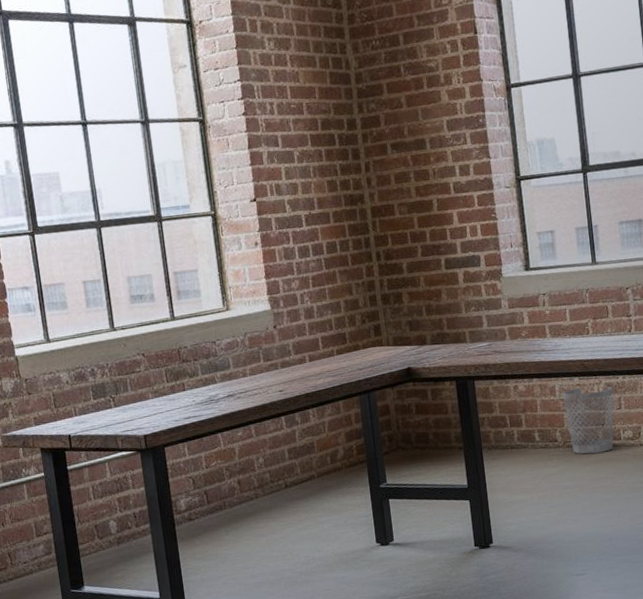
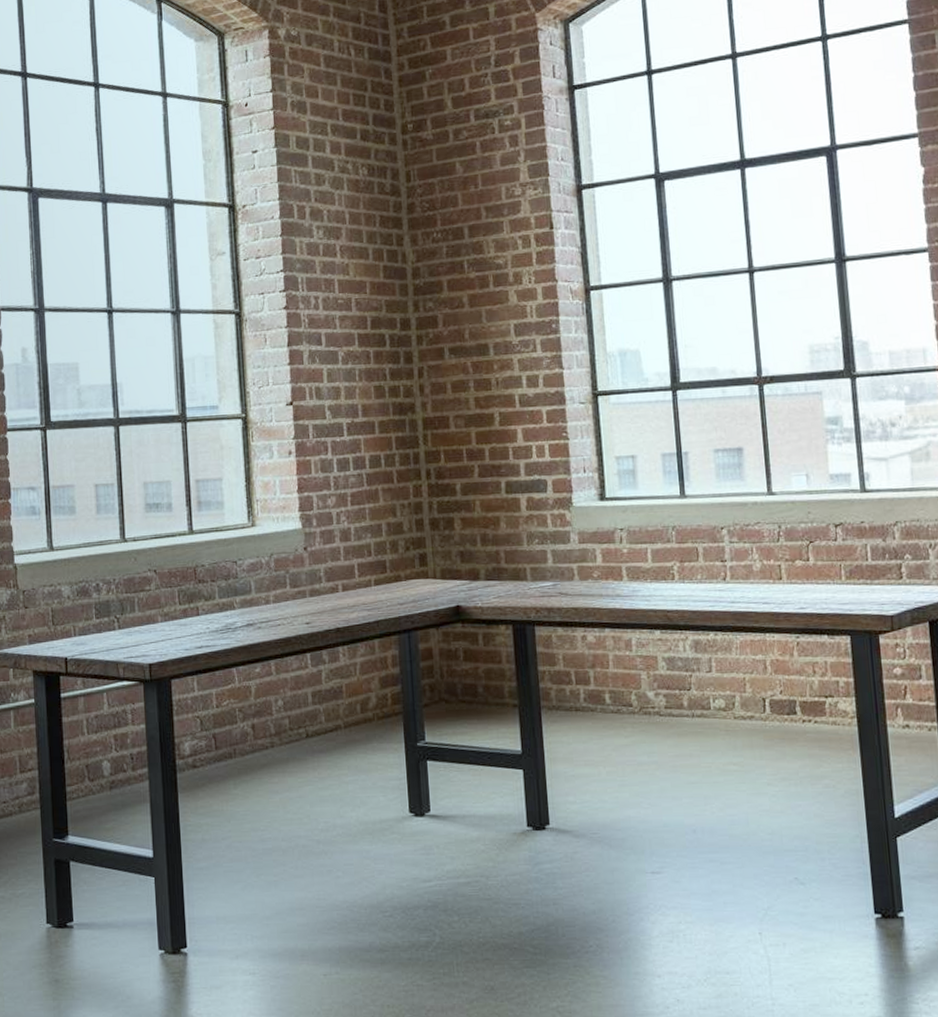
wastebasket: present [562,386,614,454] -> none [640,643,702,724]

